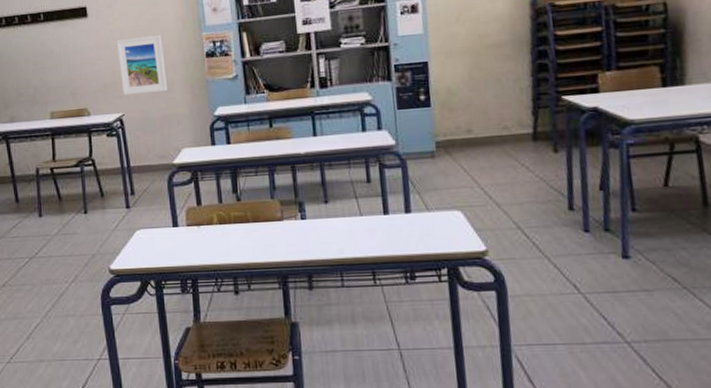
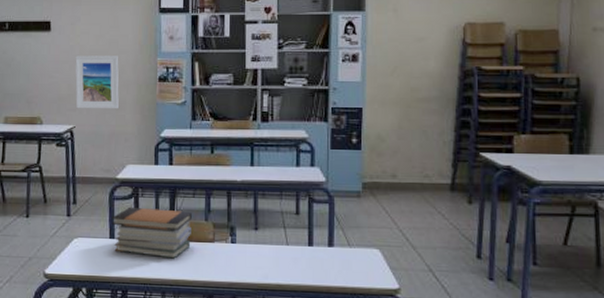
book stack: none [172,190,259,242] -> present [111,206,193,259]

